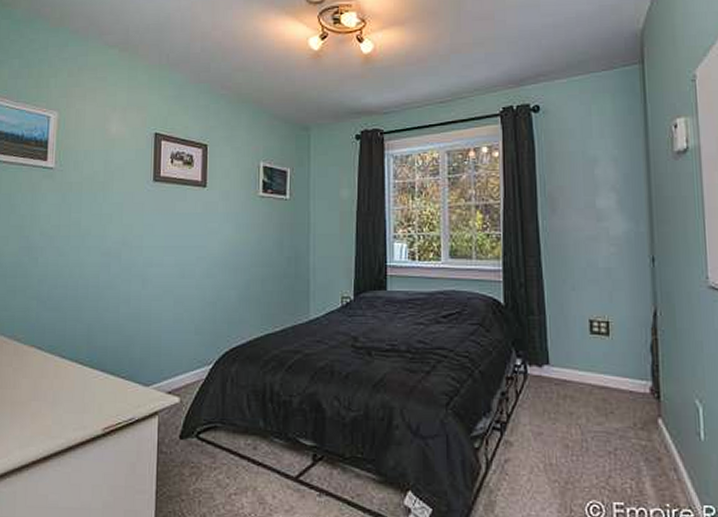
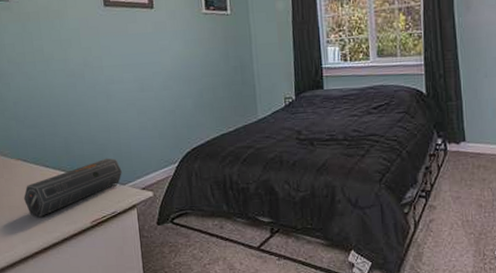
speaker: none [30,352,147,417] -> present [24,158,122,217]

